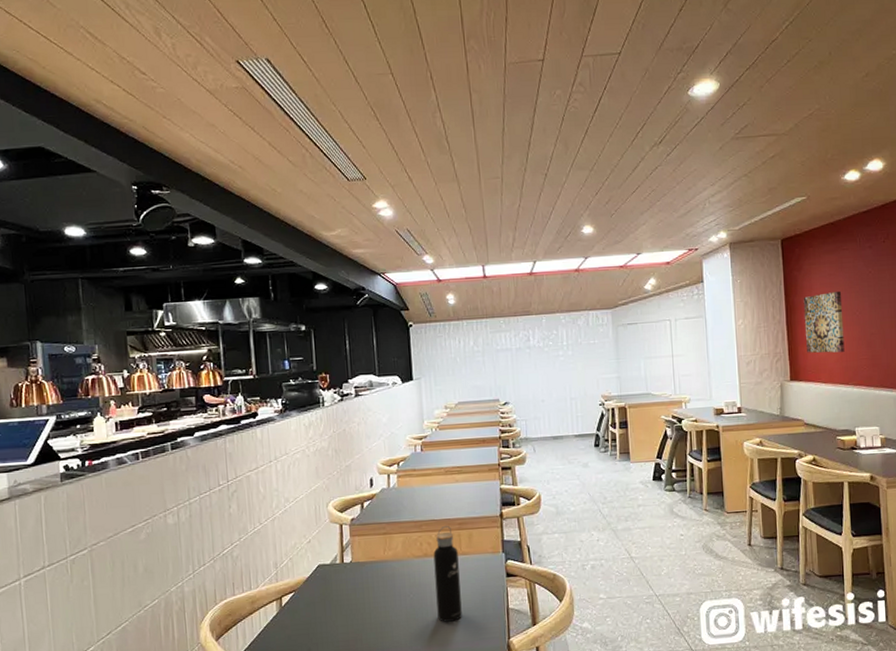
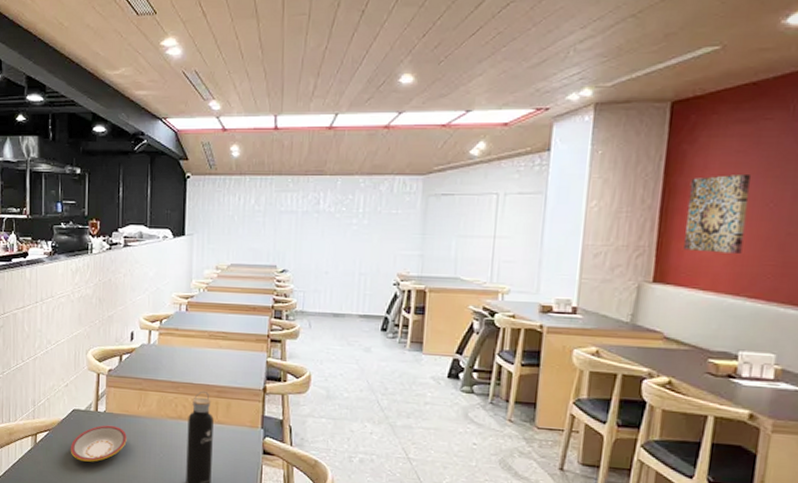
plate: none [318,574,376,617] -> present [70,425,127,462]

